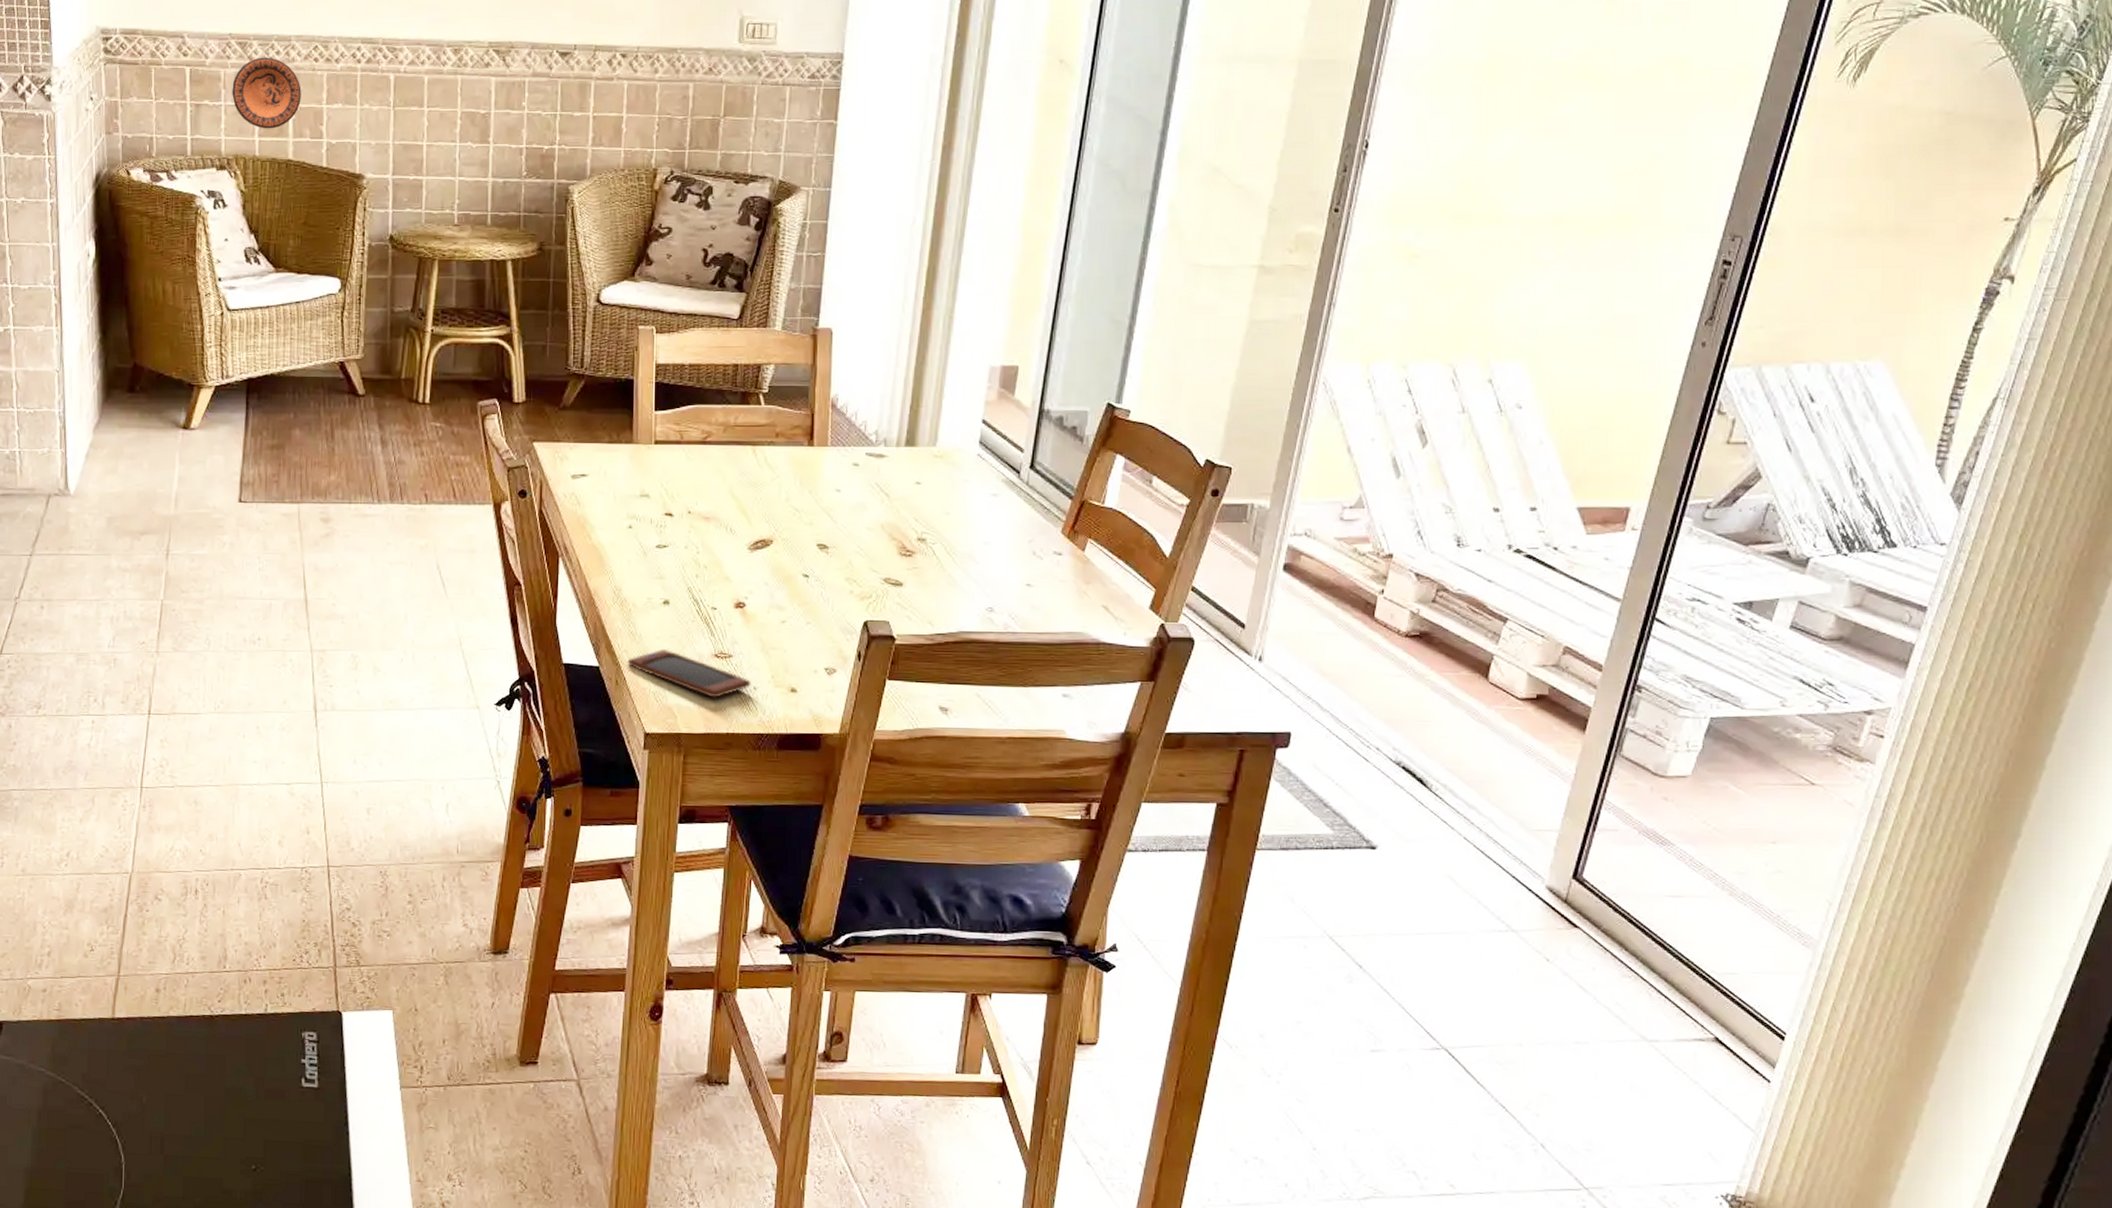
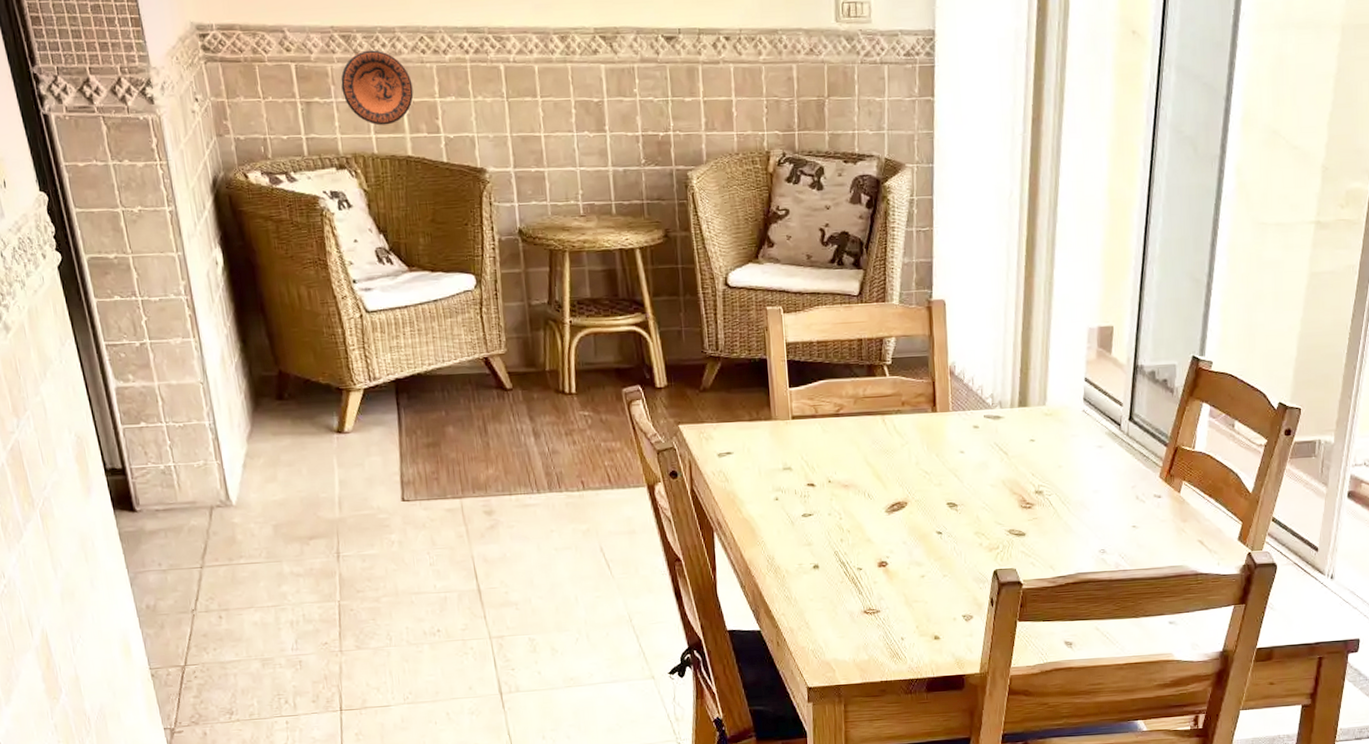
smartphone: present [627,649,751,698] -> none [785,610,899,651]

